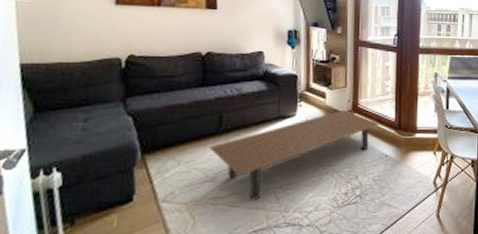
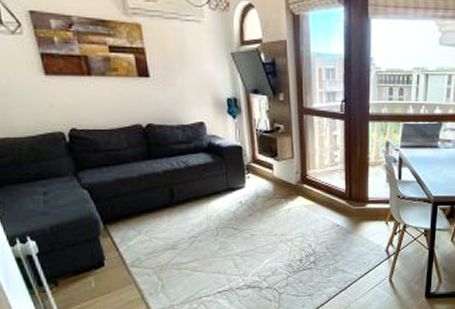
coffee table: present [208,109,380,201] -> none [164,181,331,266]

